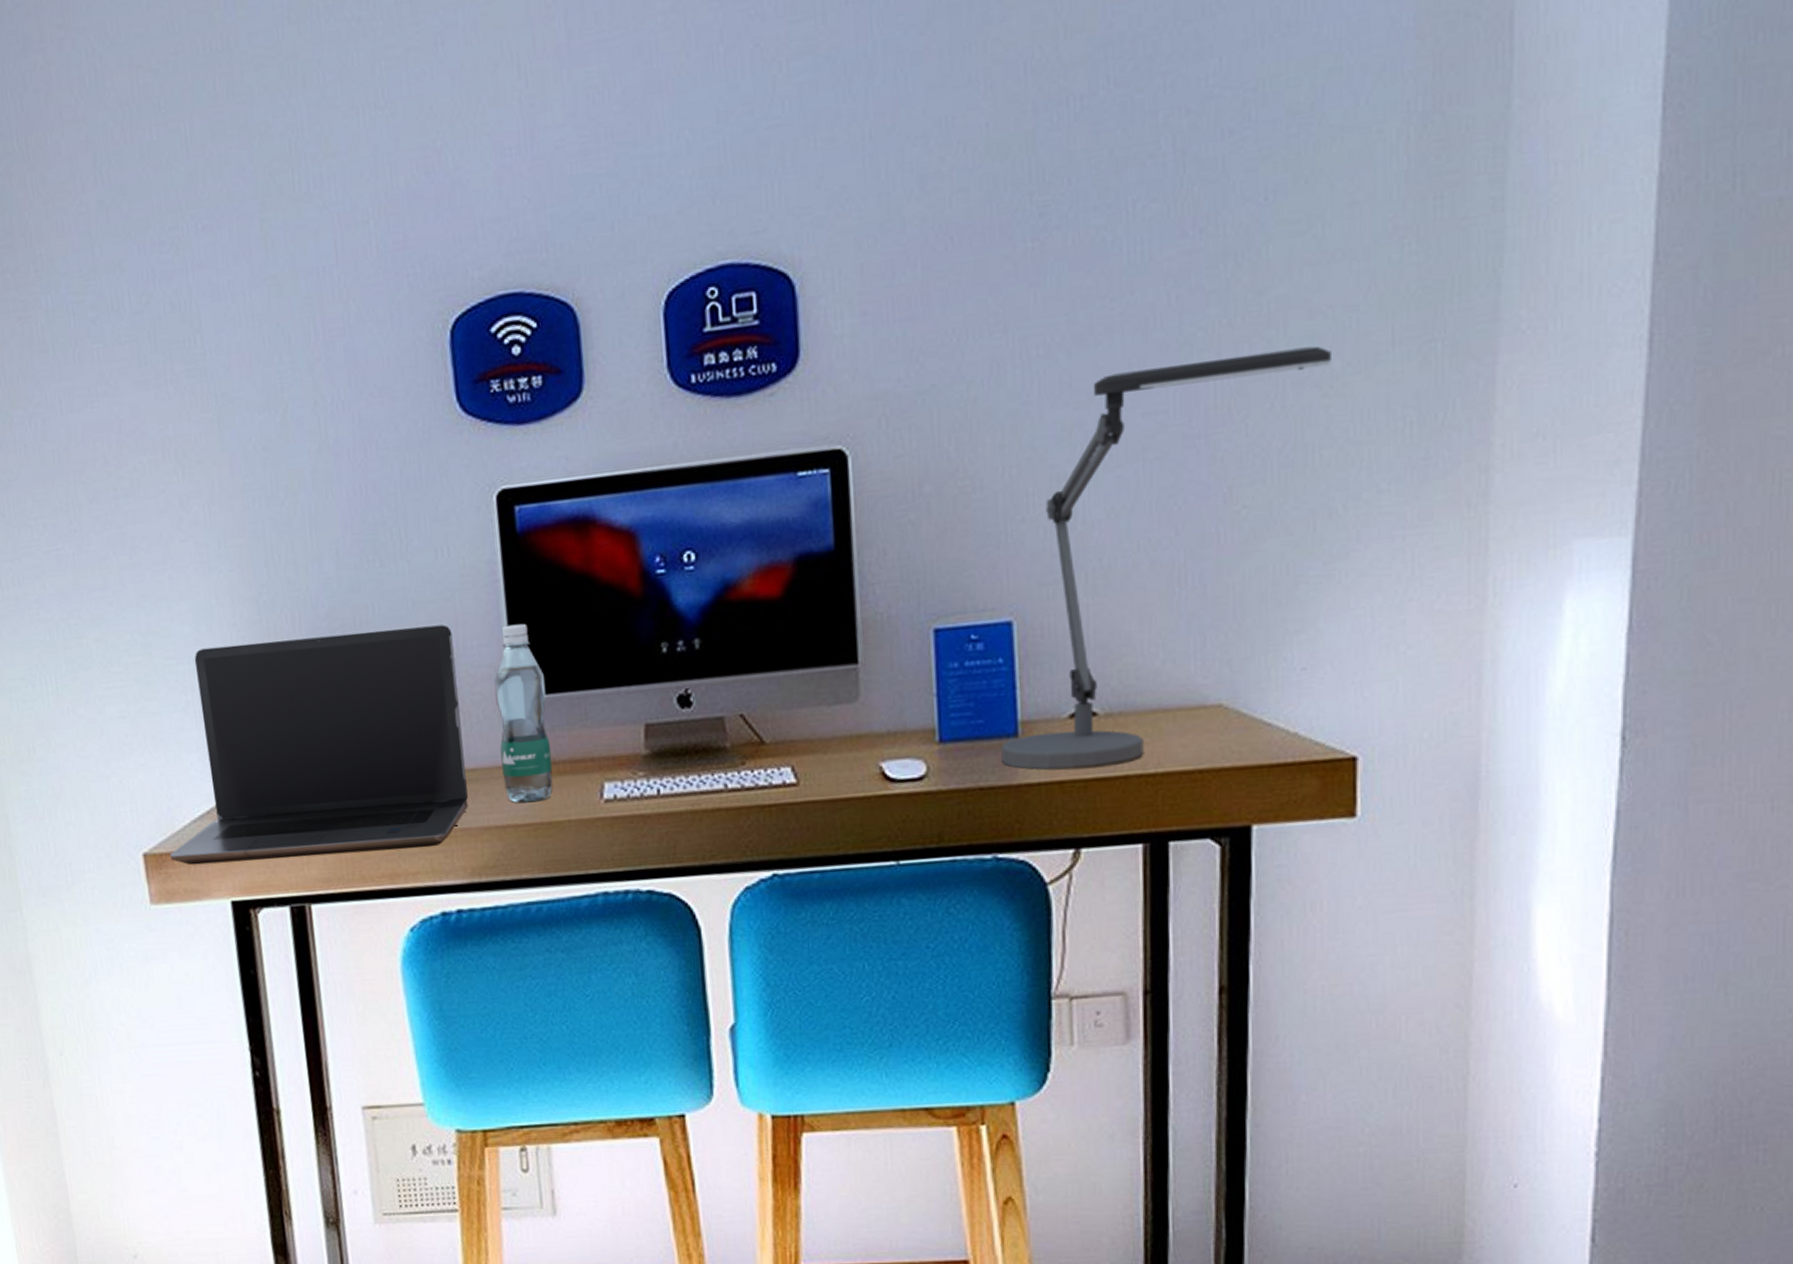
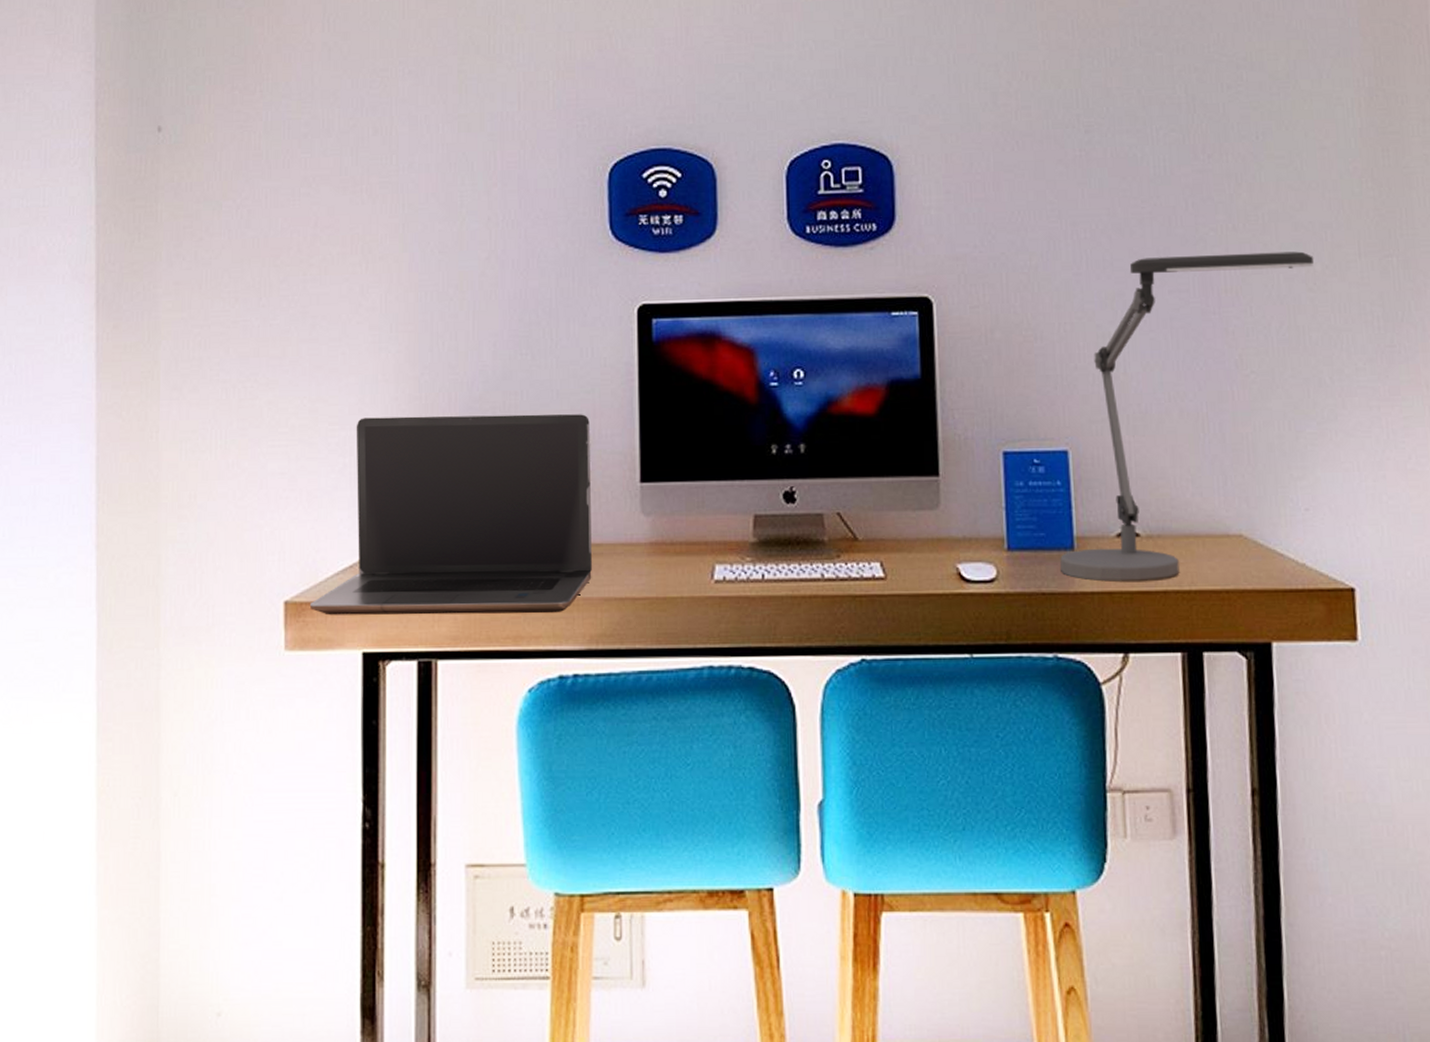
bottle: present [494,623,553,804] -> none [624,418,671,578]

